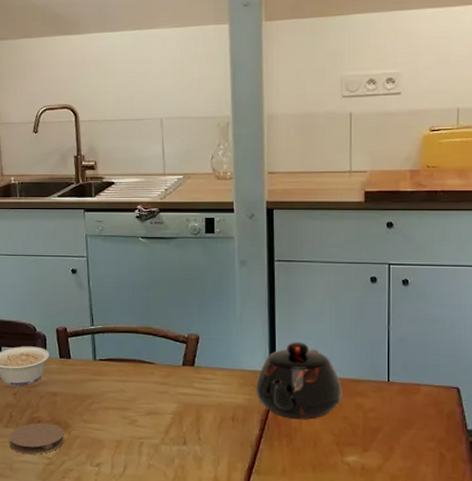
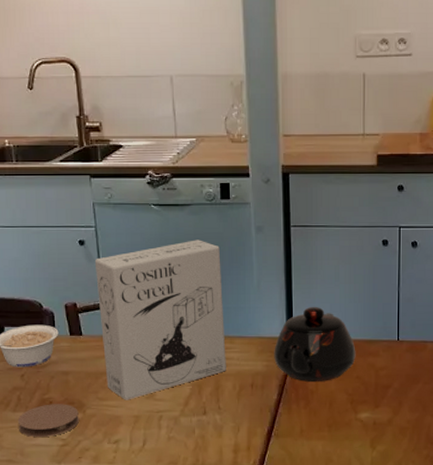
cereal box: none [85,271,208,425] -> present [94,240,226,400]

